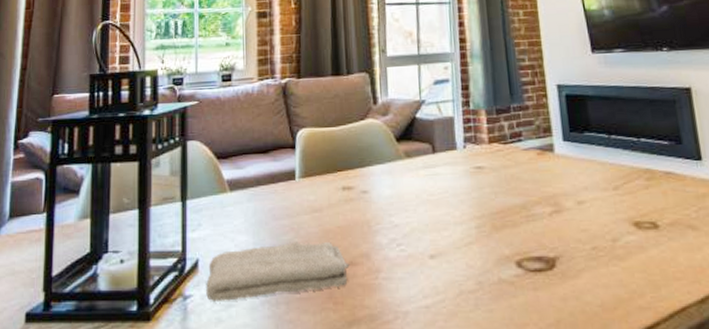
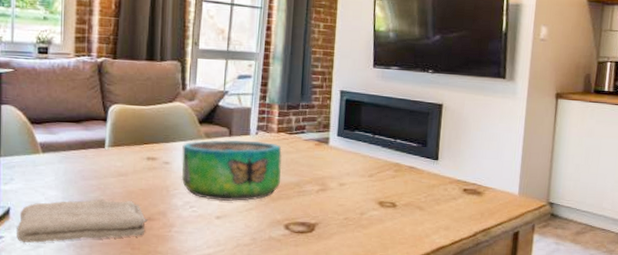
decorative bowl: none [381,155,503,236] -> present [181,139,282,202]

